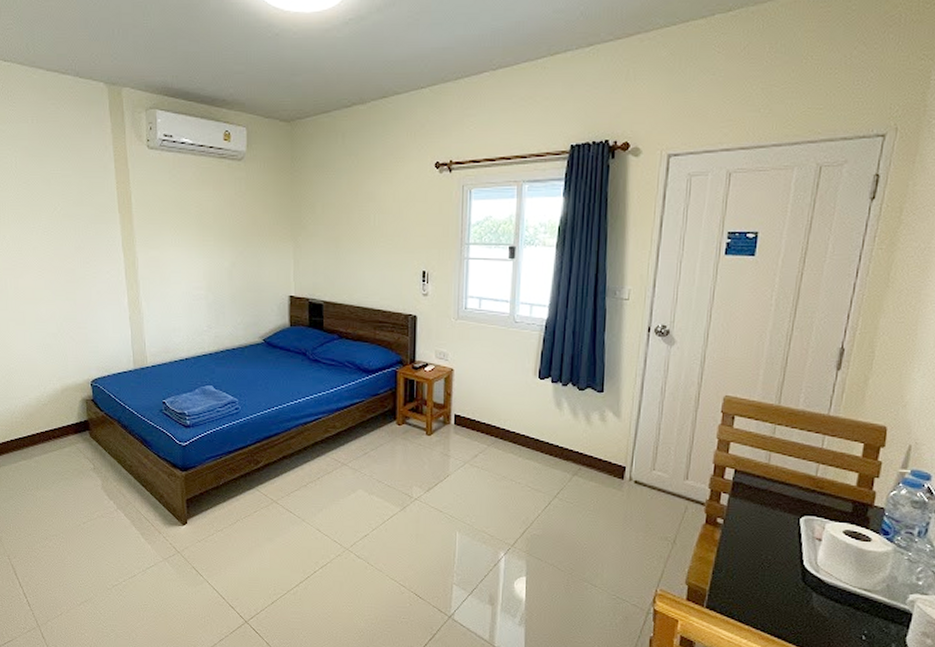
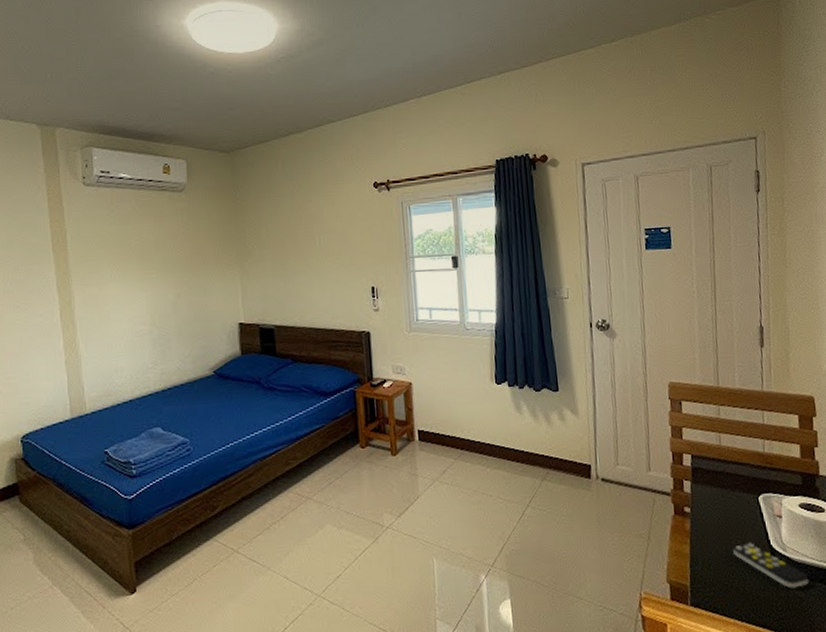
remote control: none [761,559,838,608] -> present [733,543,809,589]

